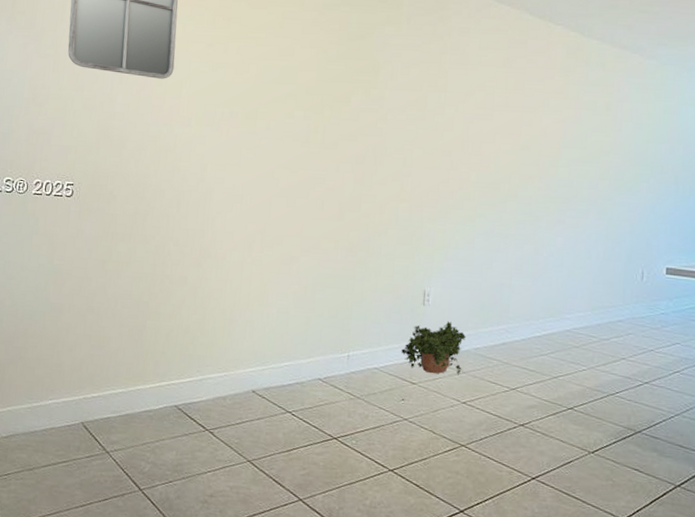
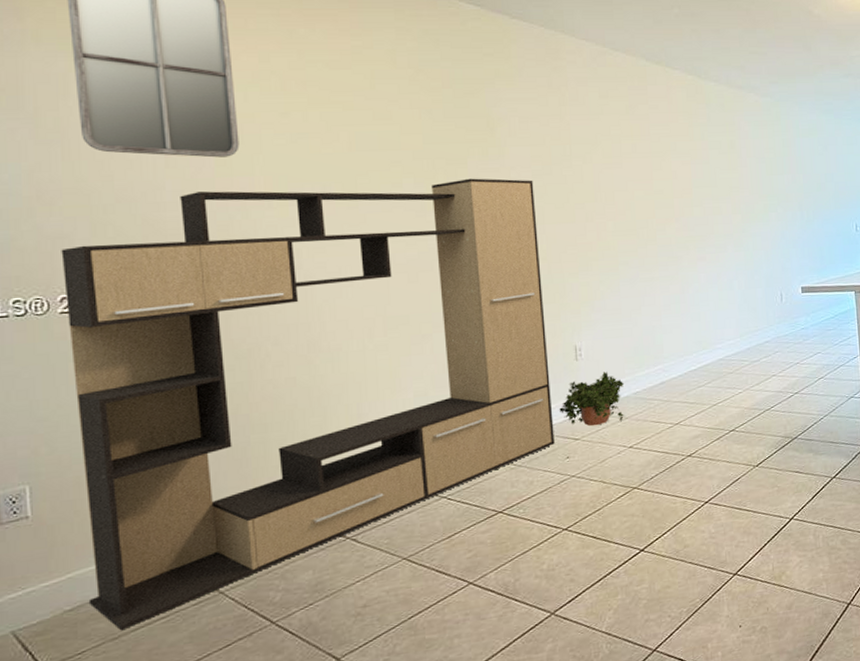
media console: none [17,106,407,464] -> present [61,178,555,631]

